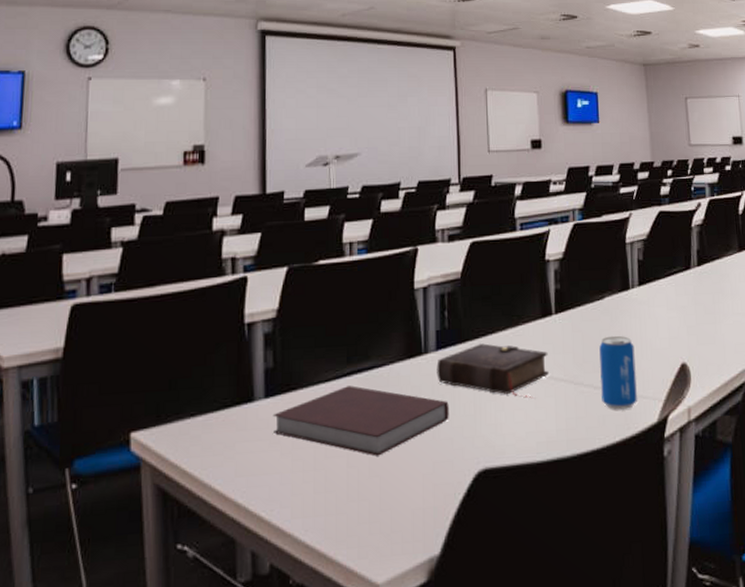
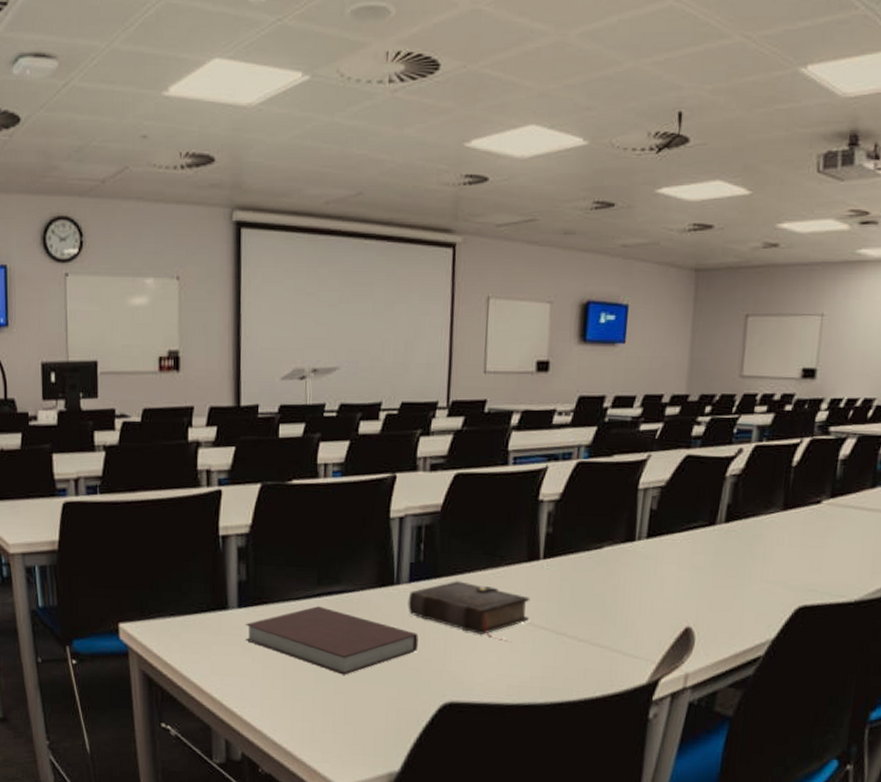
beverage can: present [599,335,637,410] -> none [585,588,632,666]

